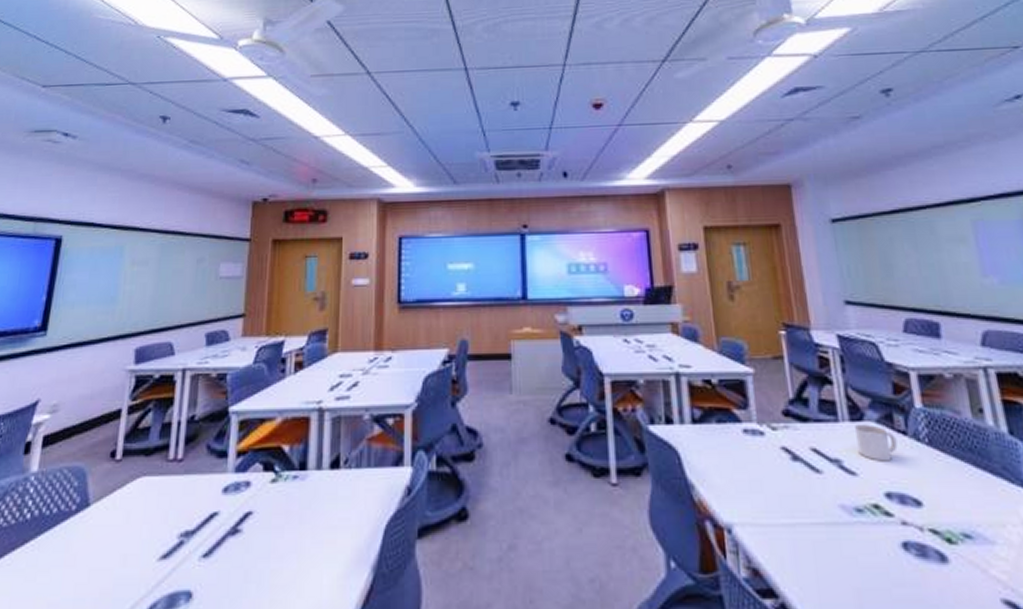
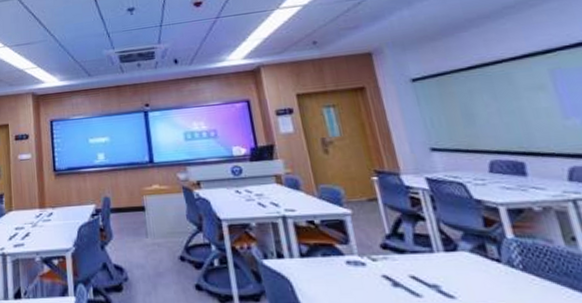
mug: present [855,425,898,462] -> none [450,254,493,286]

